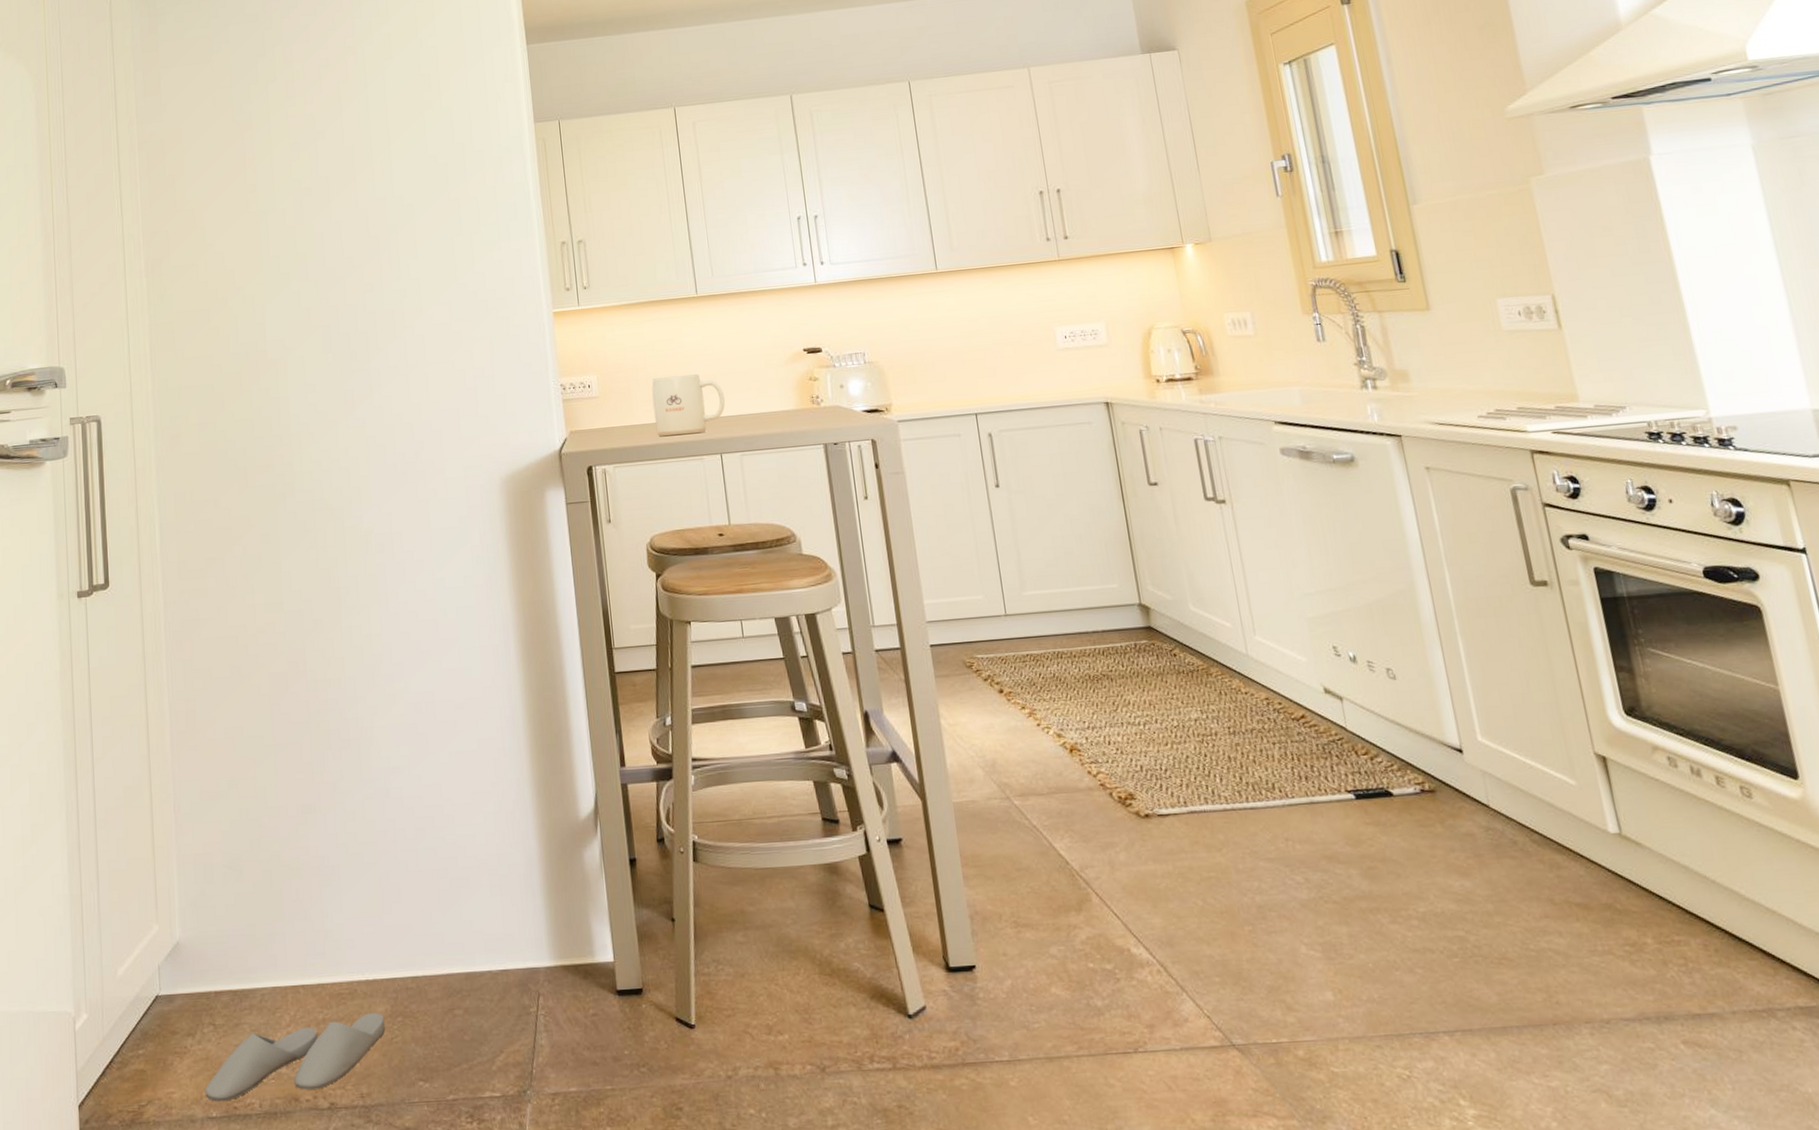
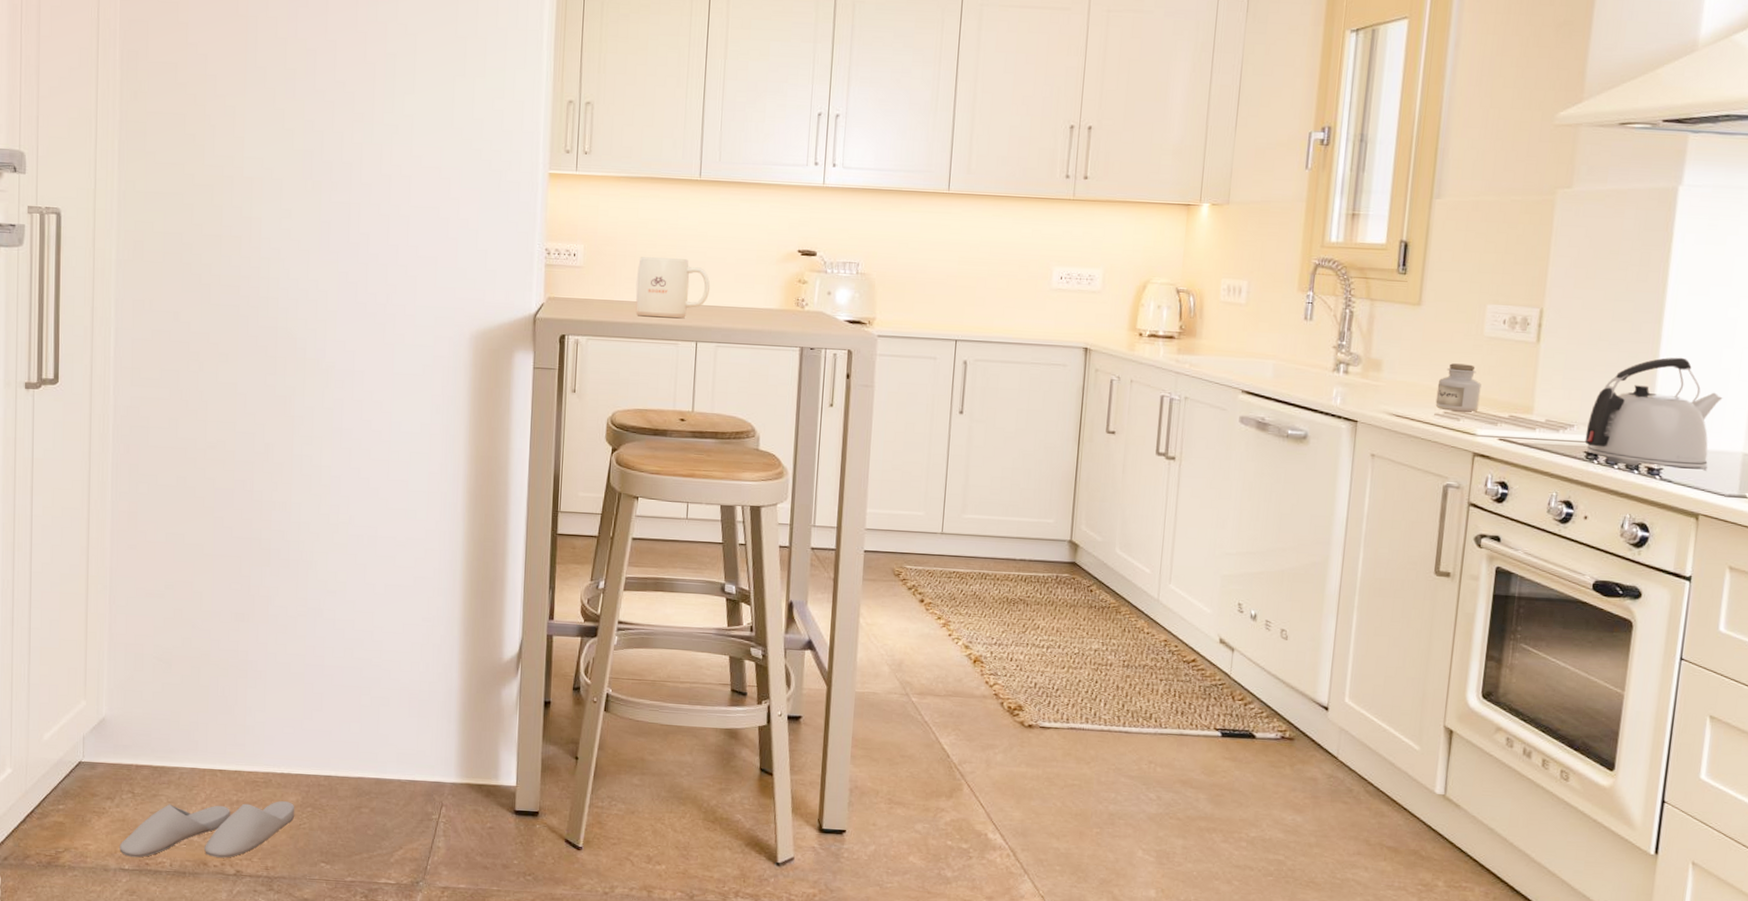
jar: none [1471,361,1522,412] -> present [1435,363,1481,414]
kettle: none [1638,321,1781,440] -> present [1584,357,1723,471]

